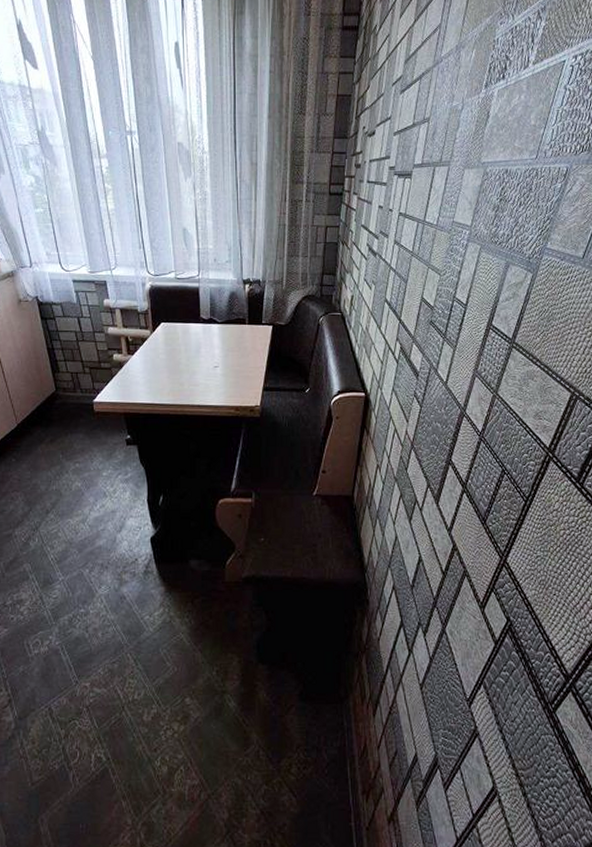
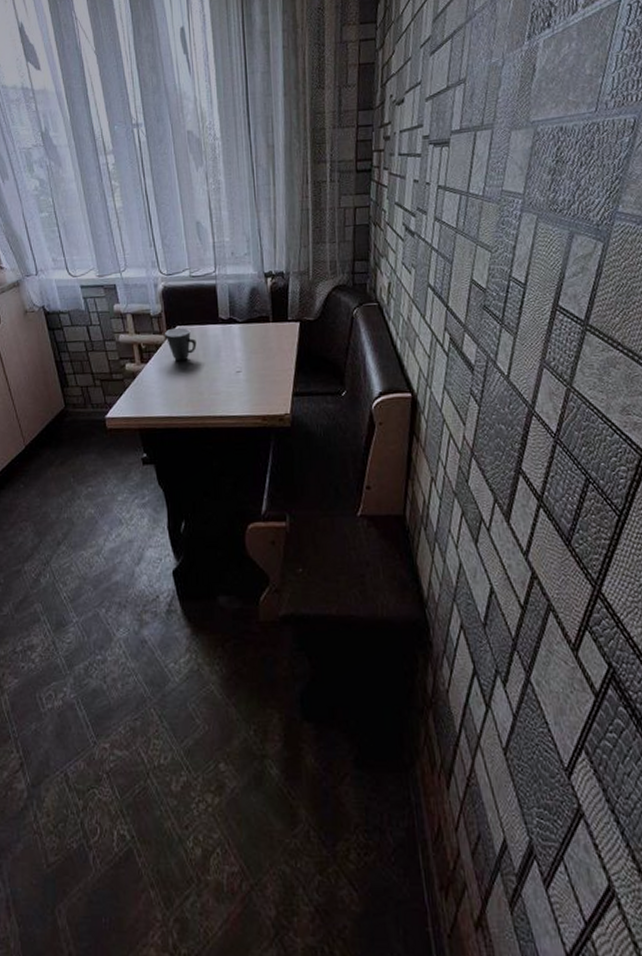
mug: none [151,324,179,355] -> present [165,327,197,362]

